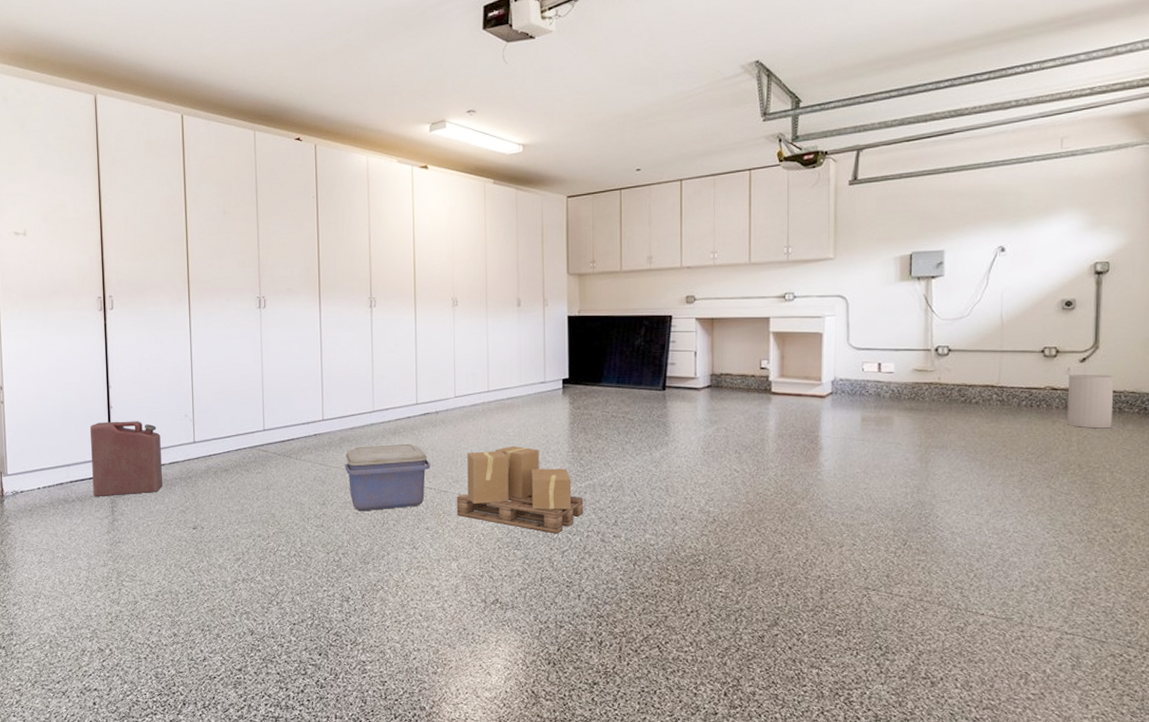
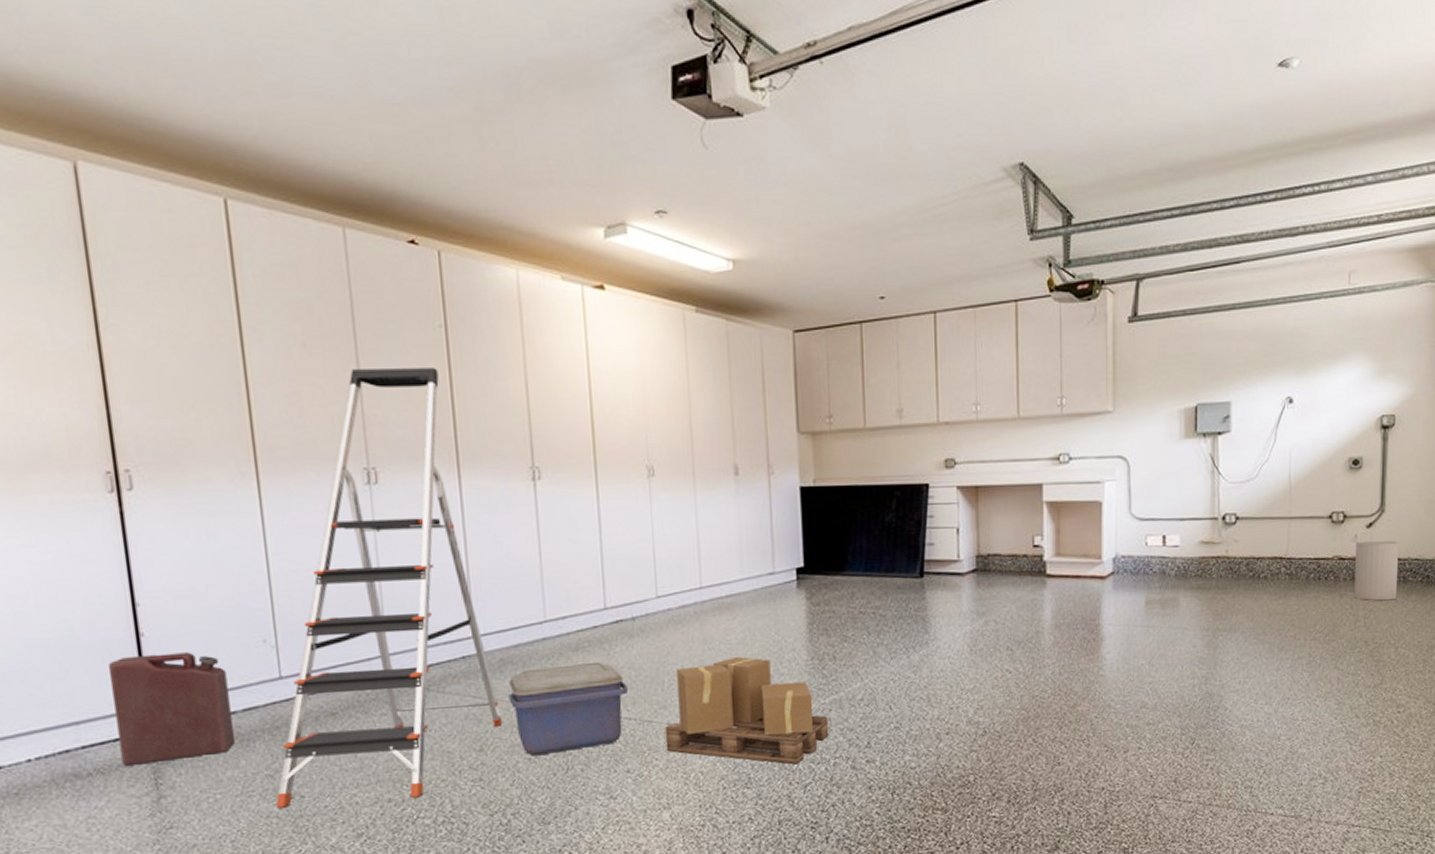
ladder: none [185,227,340,535] -> present [275,368,503,808]

